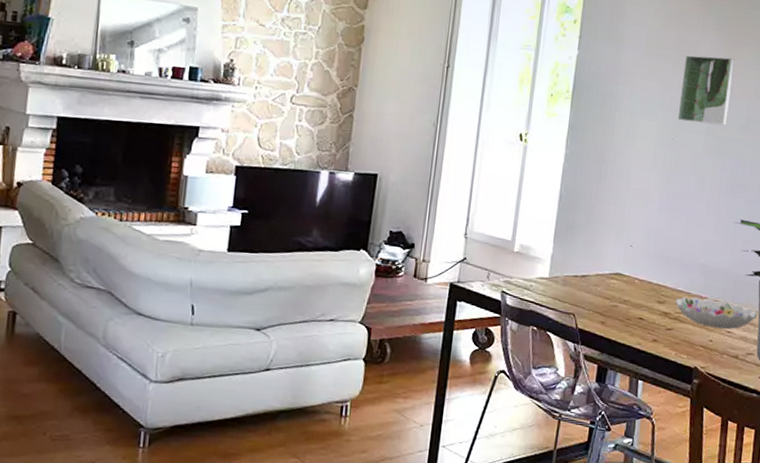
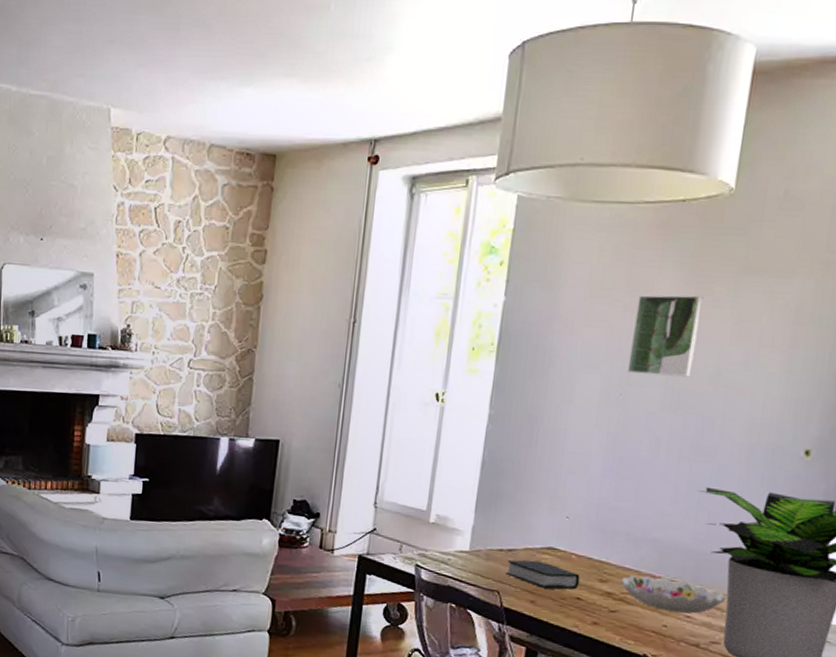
book: none [580,285,642,311] -> present [506,559,580,590]

